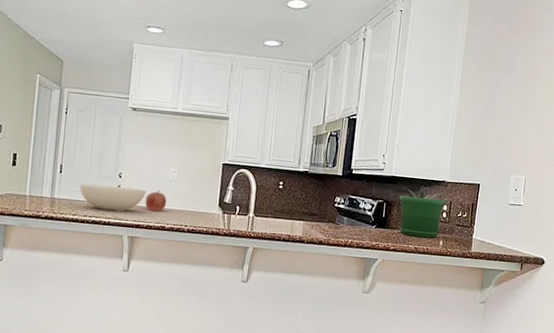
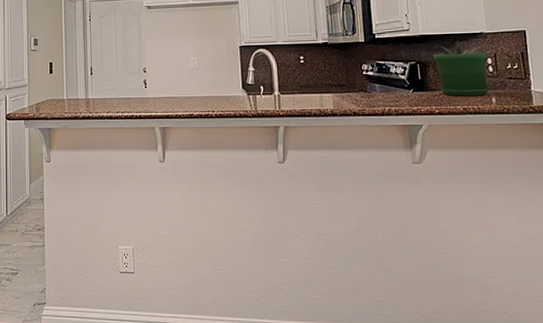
bowl: present [79,183,146,212] -> none [109,81,171,105]
fruit: present [145,189,167,212] -> none [171,79,192,101]

